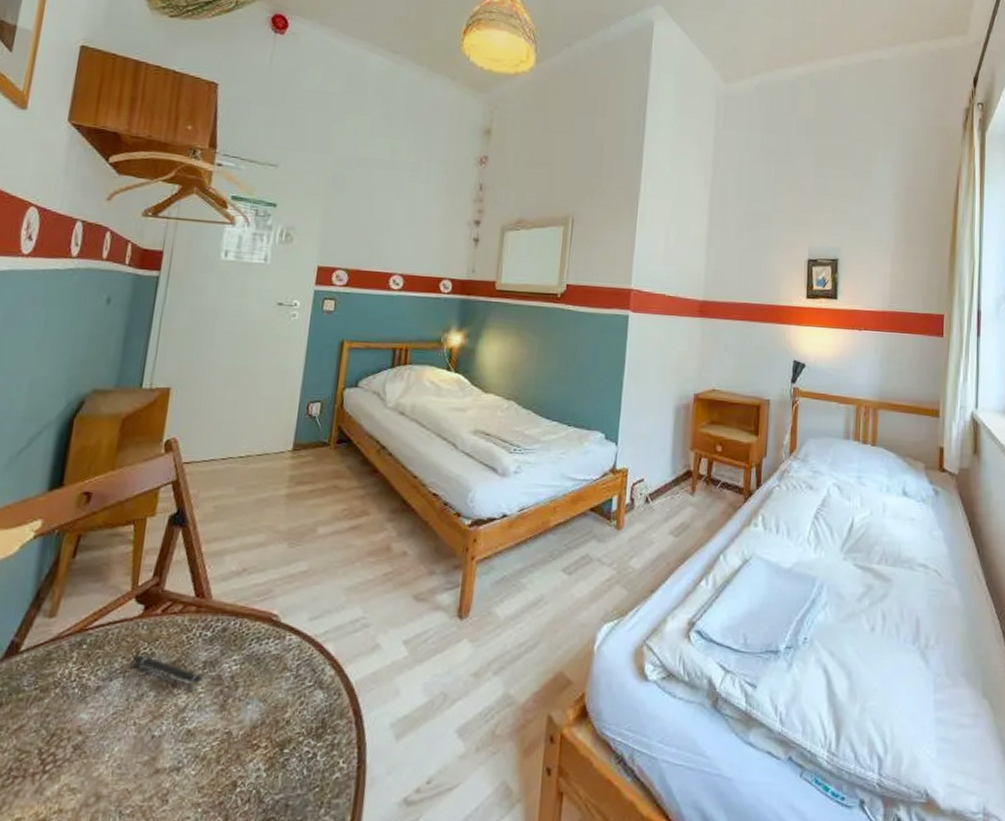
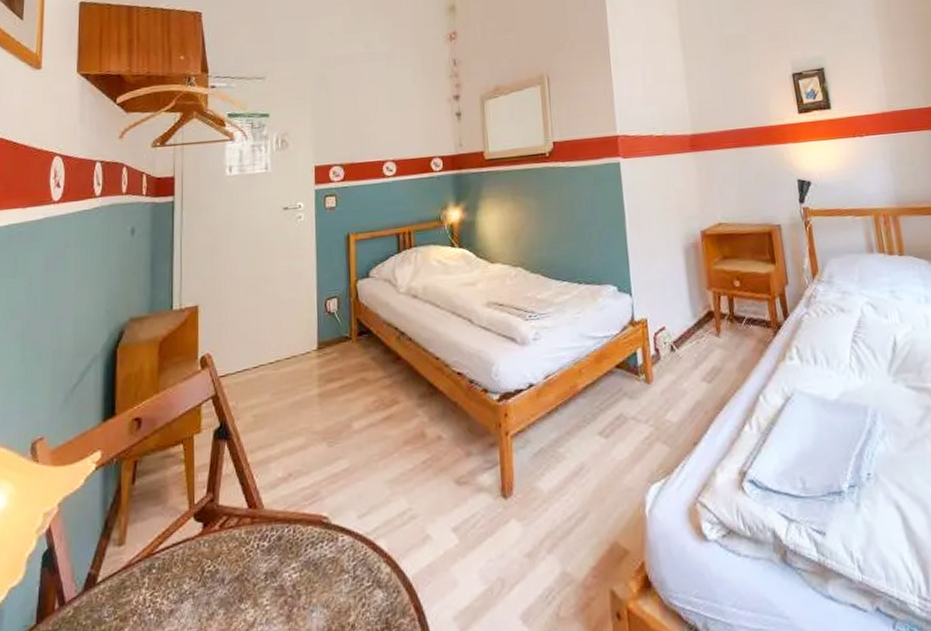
pen: present [133,654,203,683] -> none [199,573,266,597]

